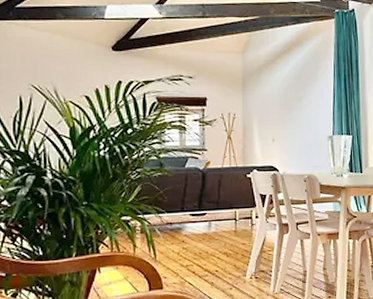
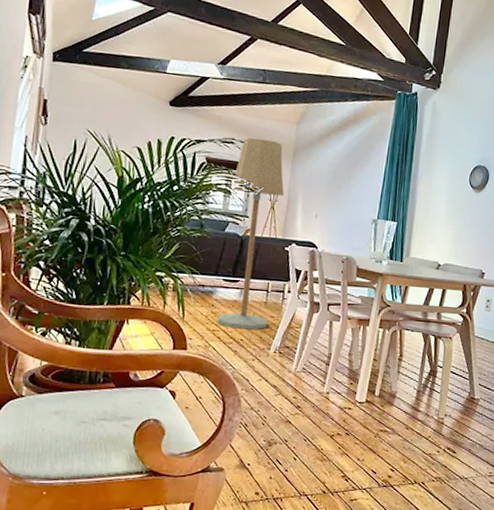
floor lamp: none [185,72,240,261] -> present [217,138,284,330]

